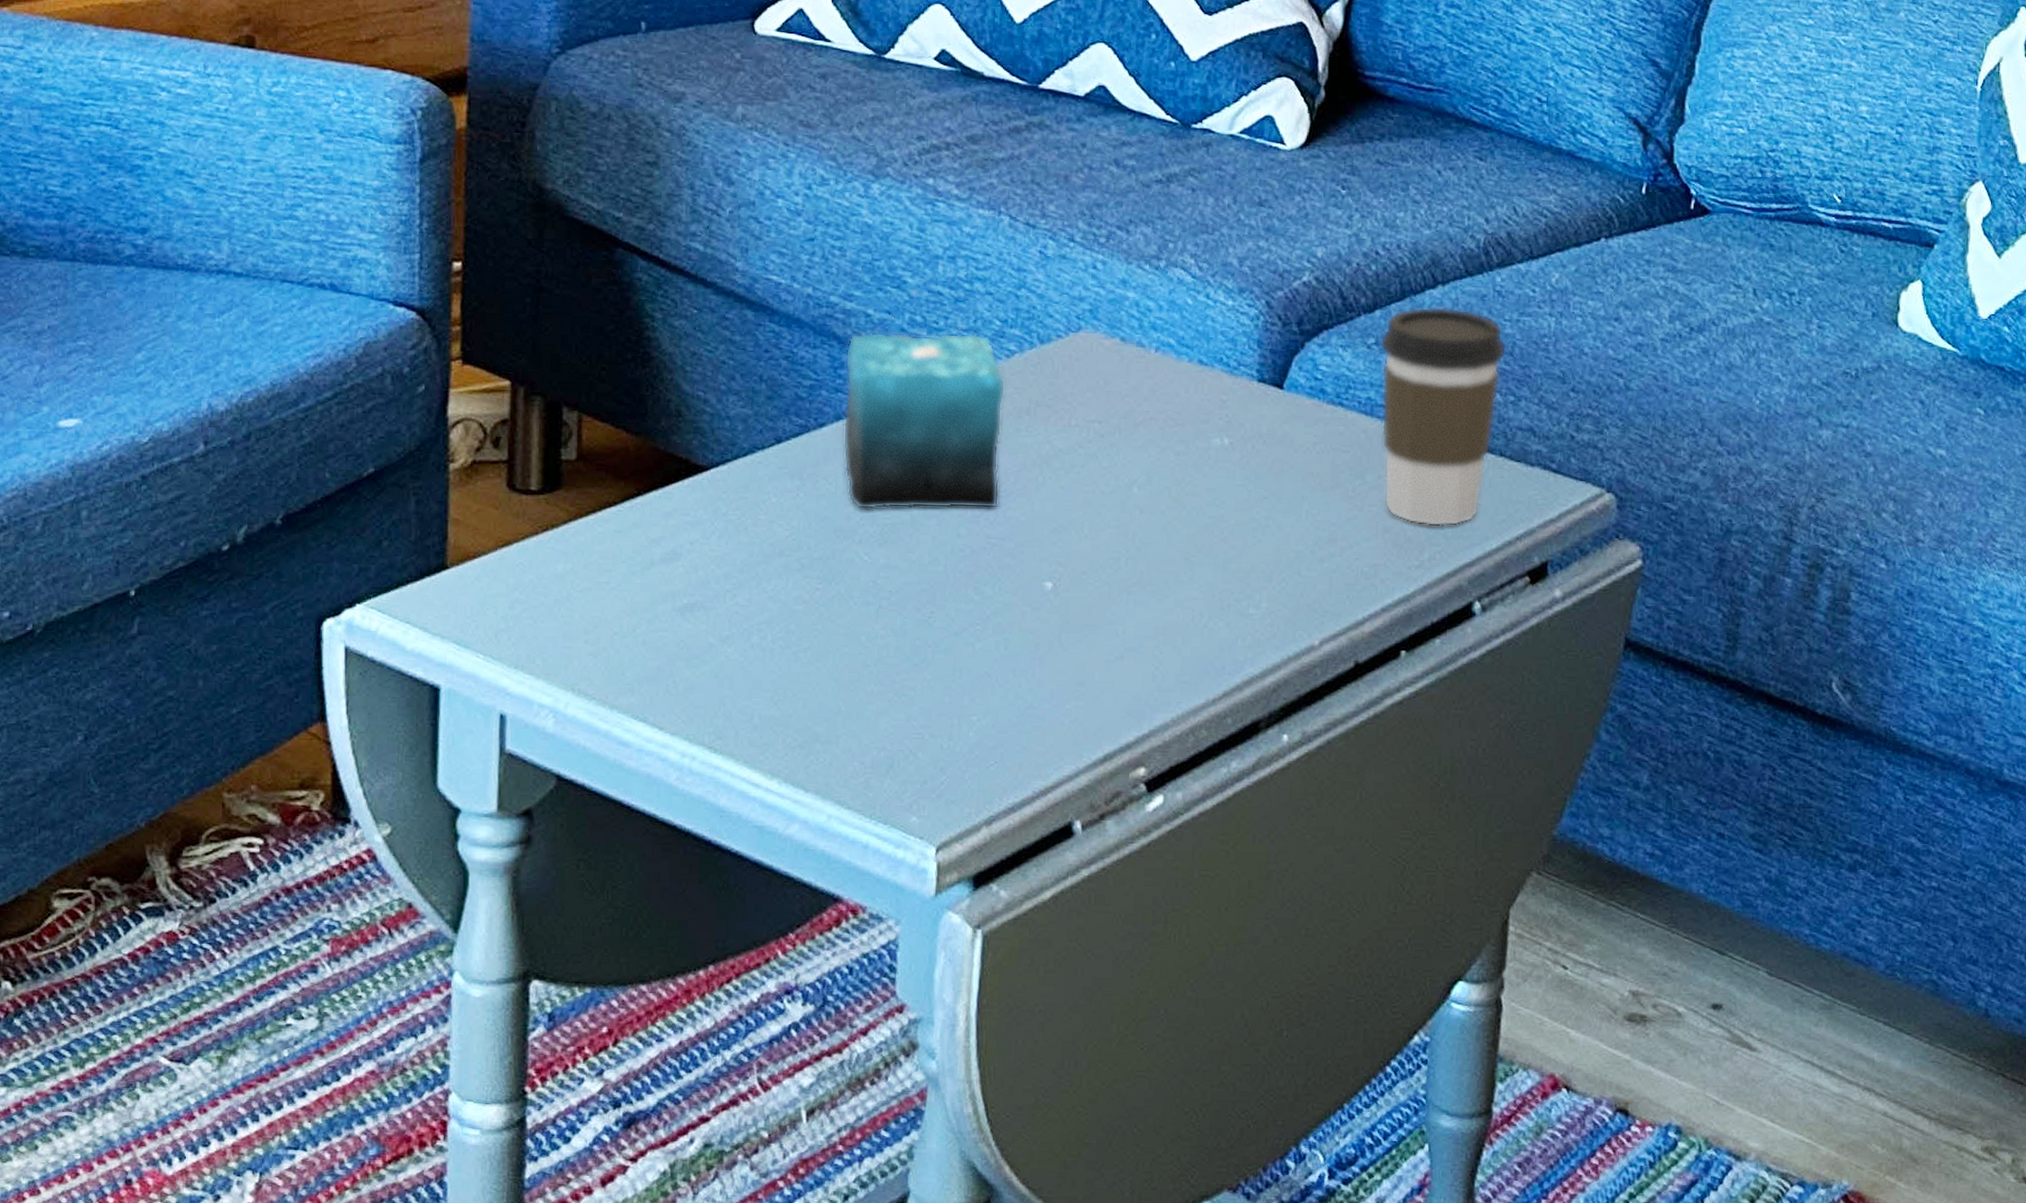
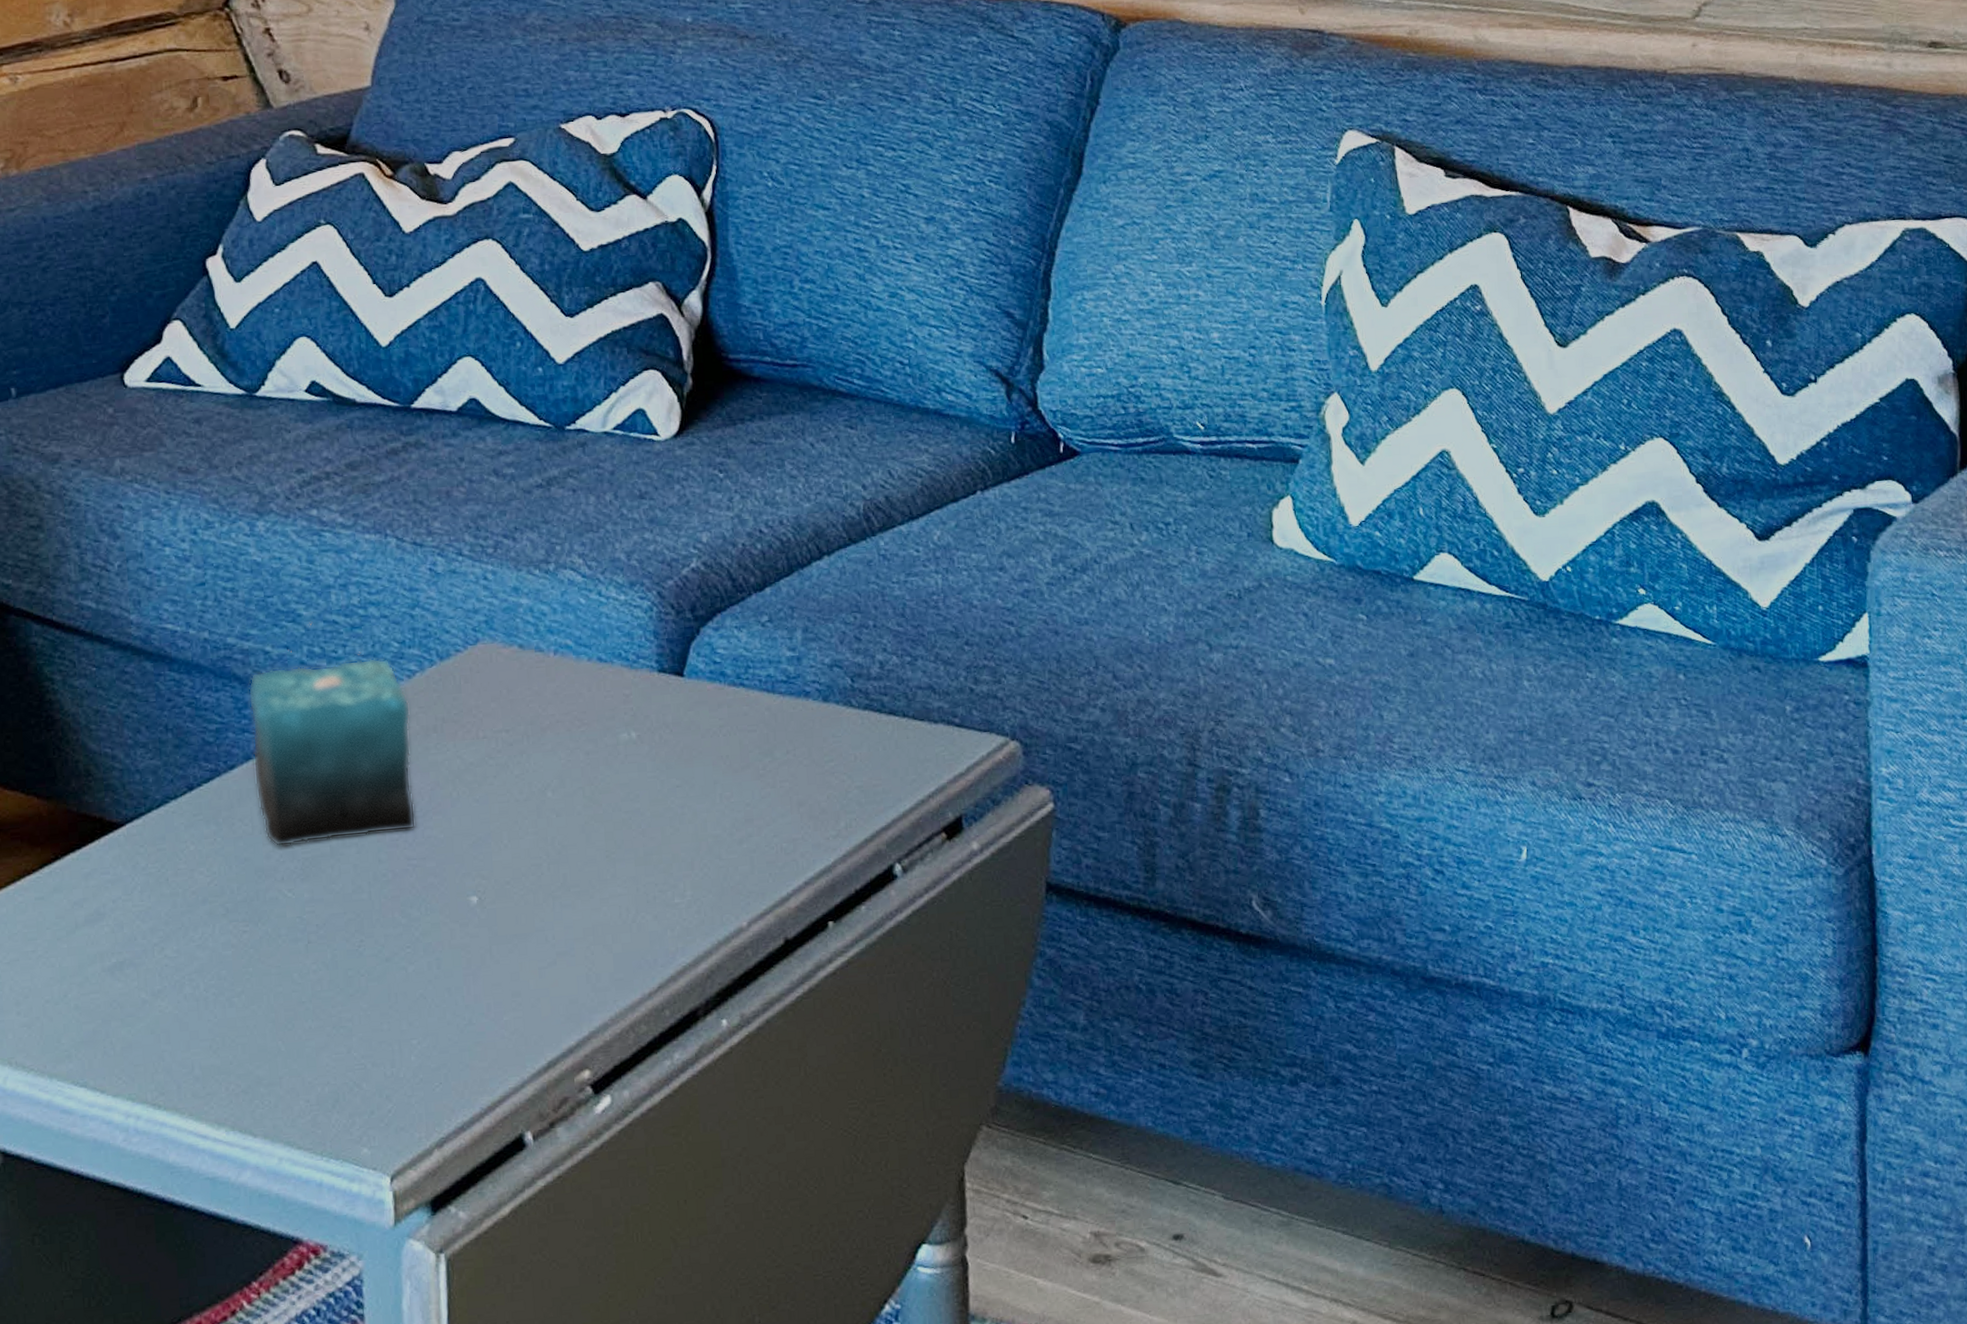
coffee cup: present [1380,306,1507,527] -> none [773,576,898,795]

